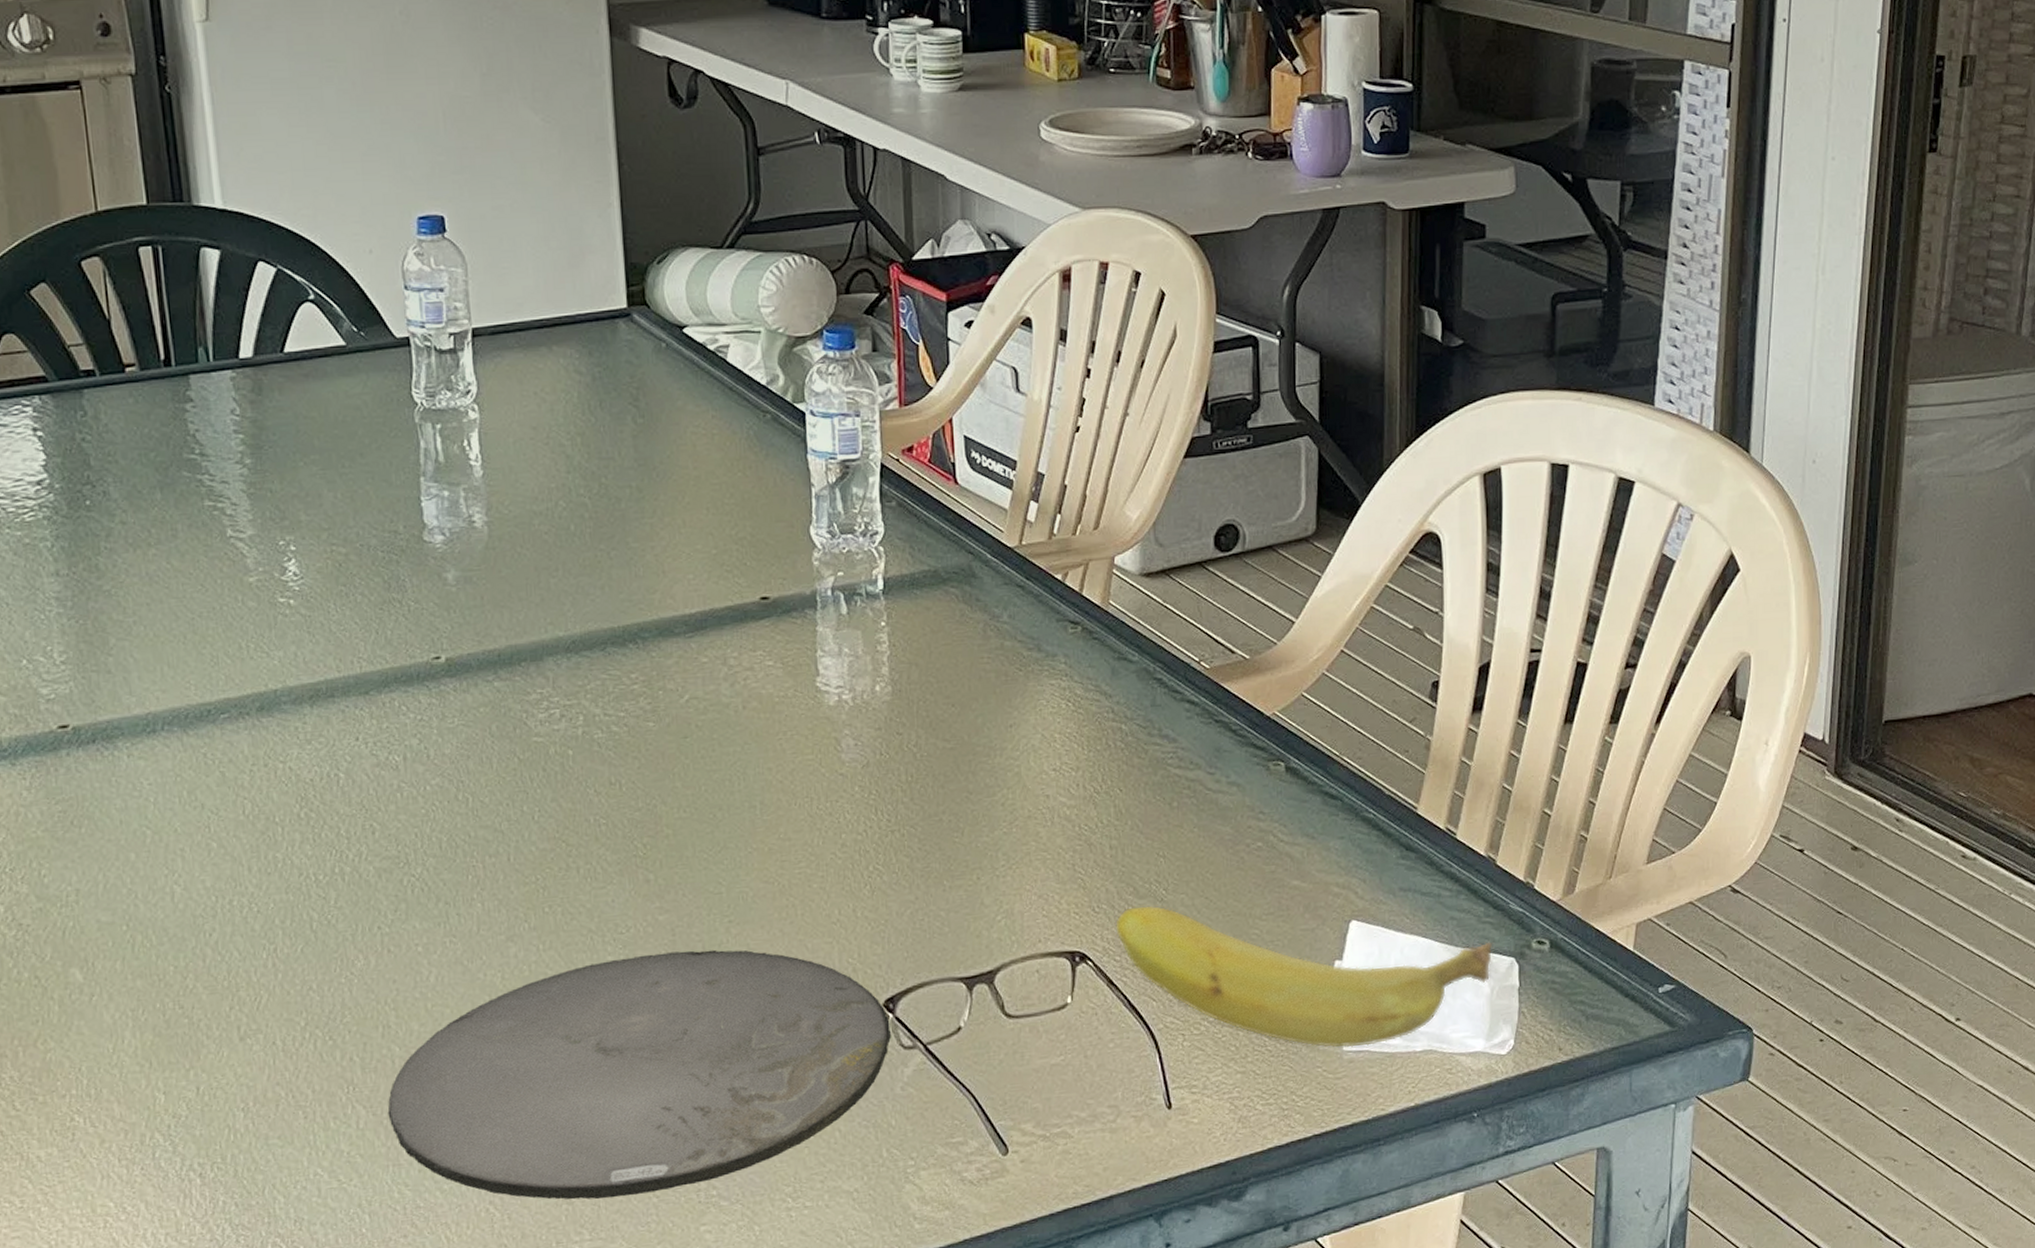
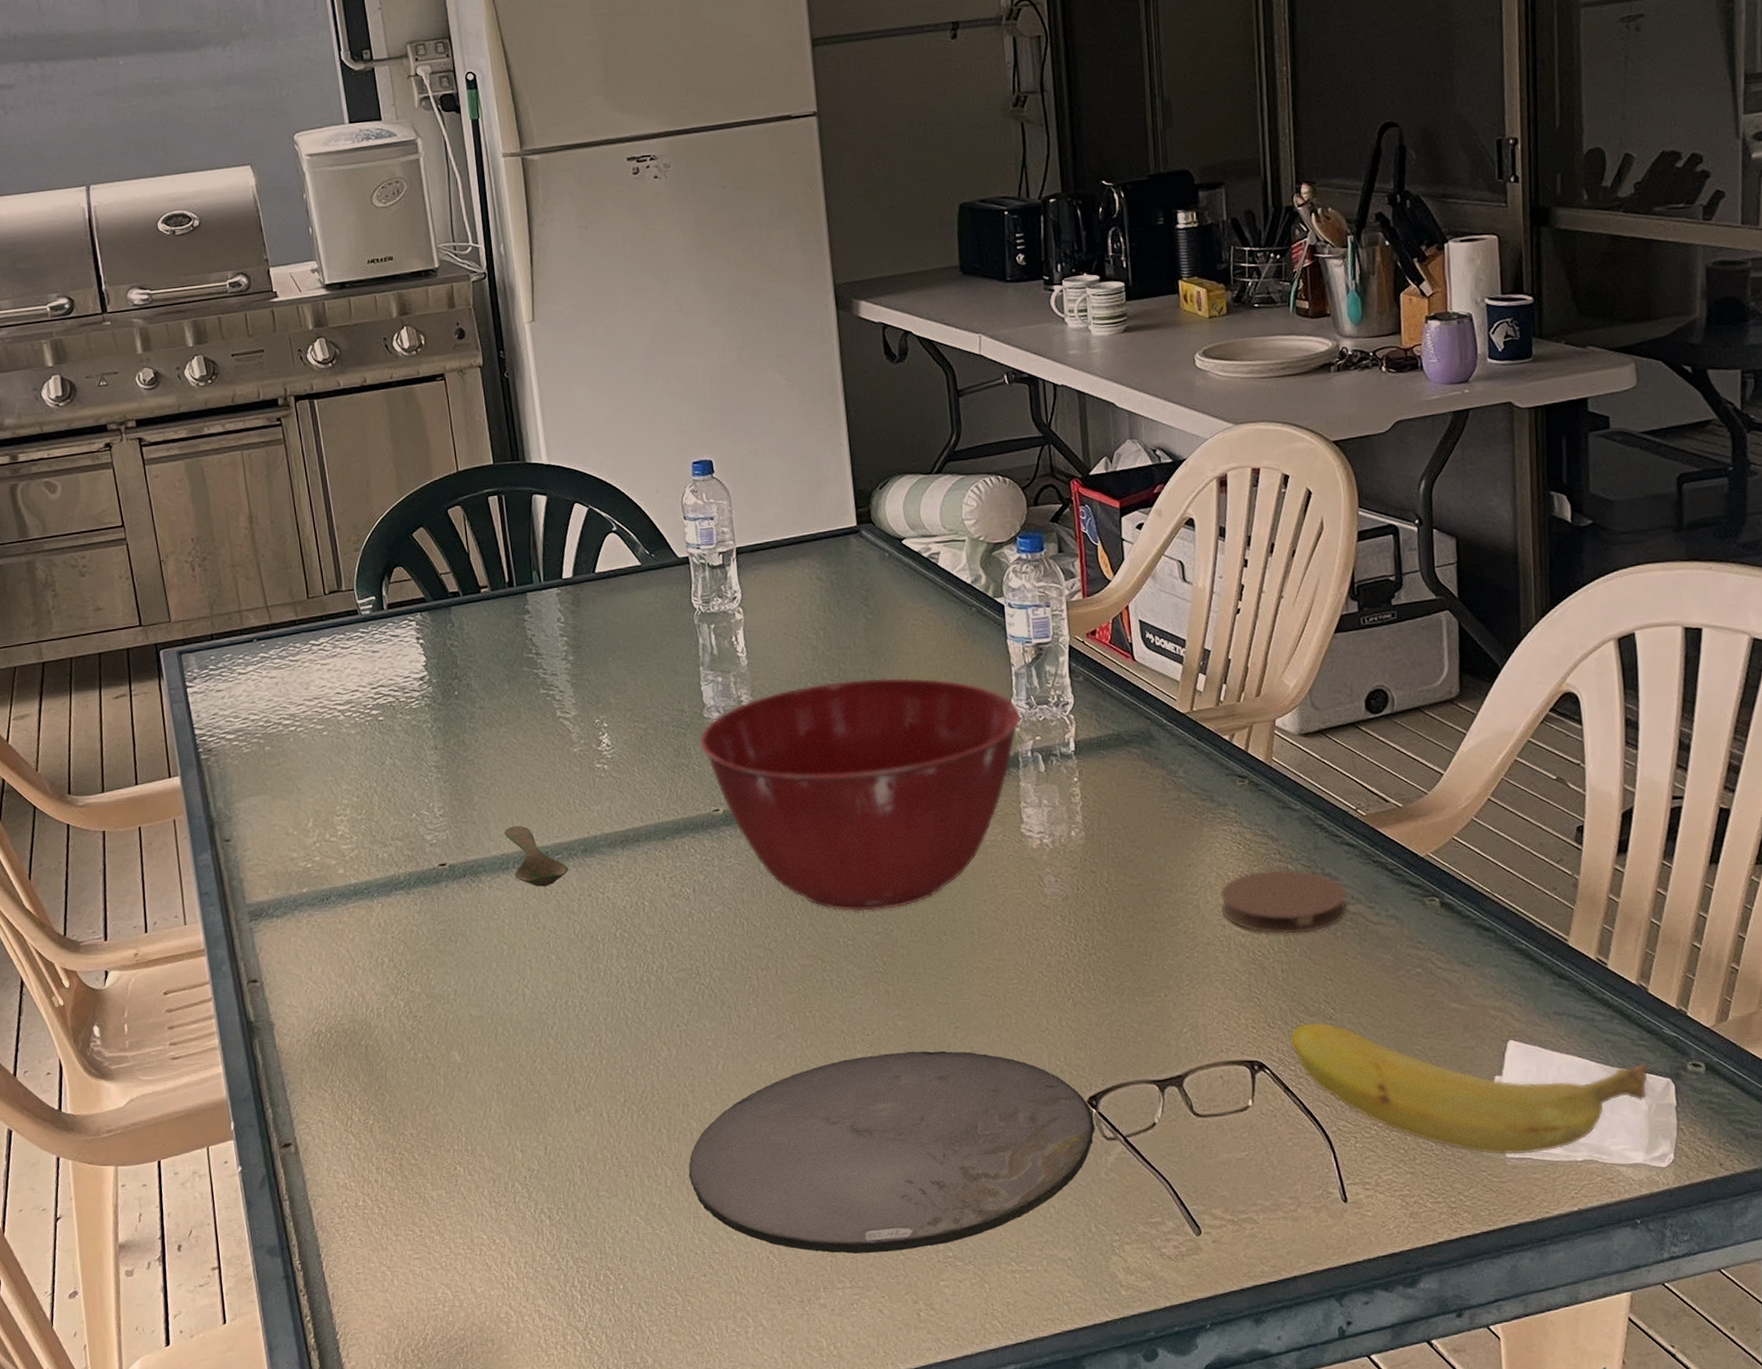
spoon: none [150,676,238,755] -> present [504,825,569,887]
mixing bowl: none [418,497,821,783] -> present [700,678,1021,912]
coaster: none [1044,730,1185,805] -> present [1220,869,1347,934]

